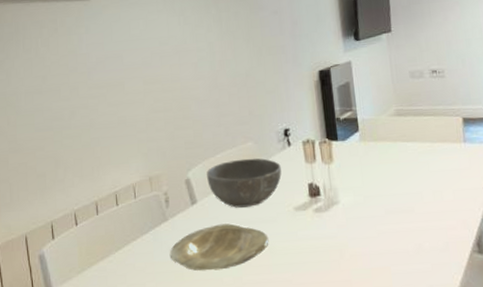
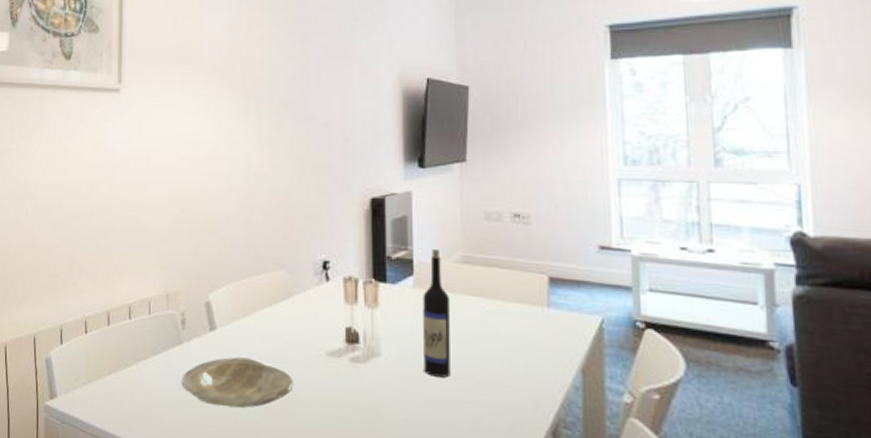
bowl: present [207,158,282,208] -> none [230,288,315,344]
wine bottle: none [368,106,396,214] -> present [423,248,451,378]

